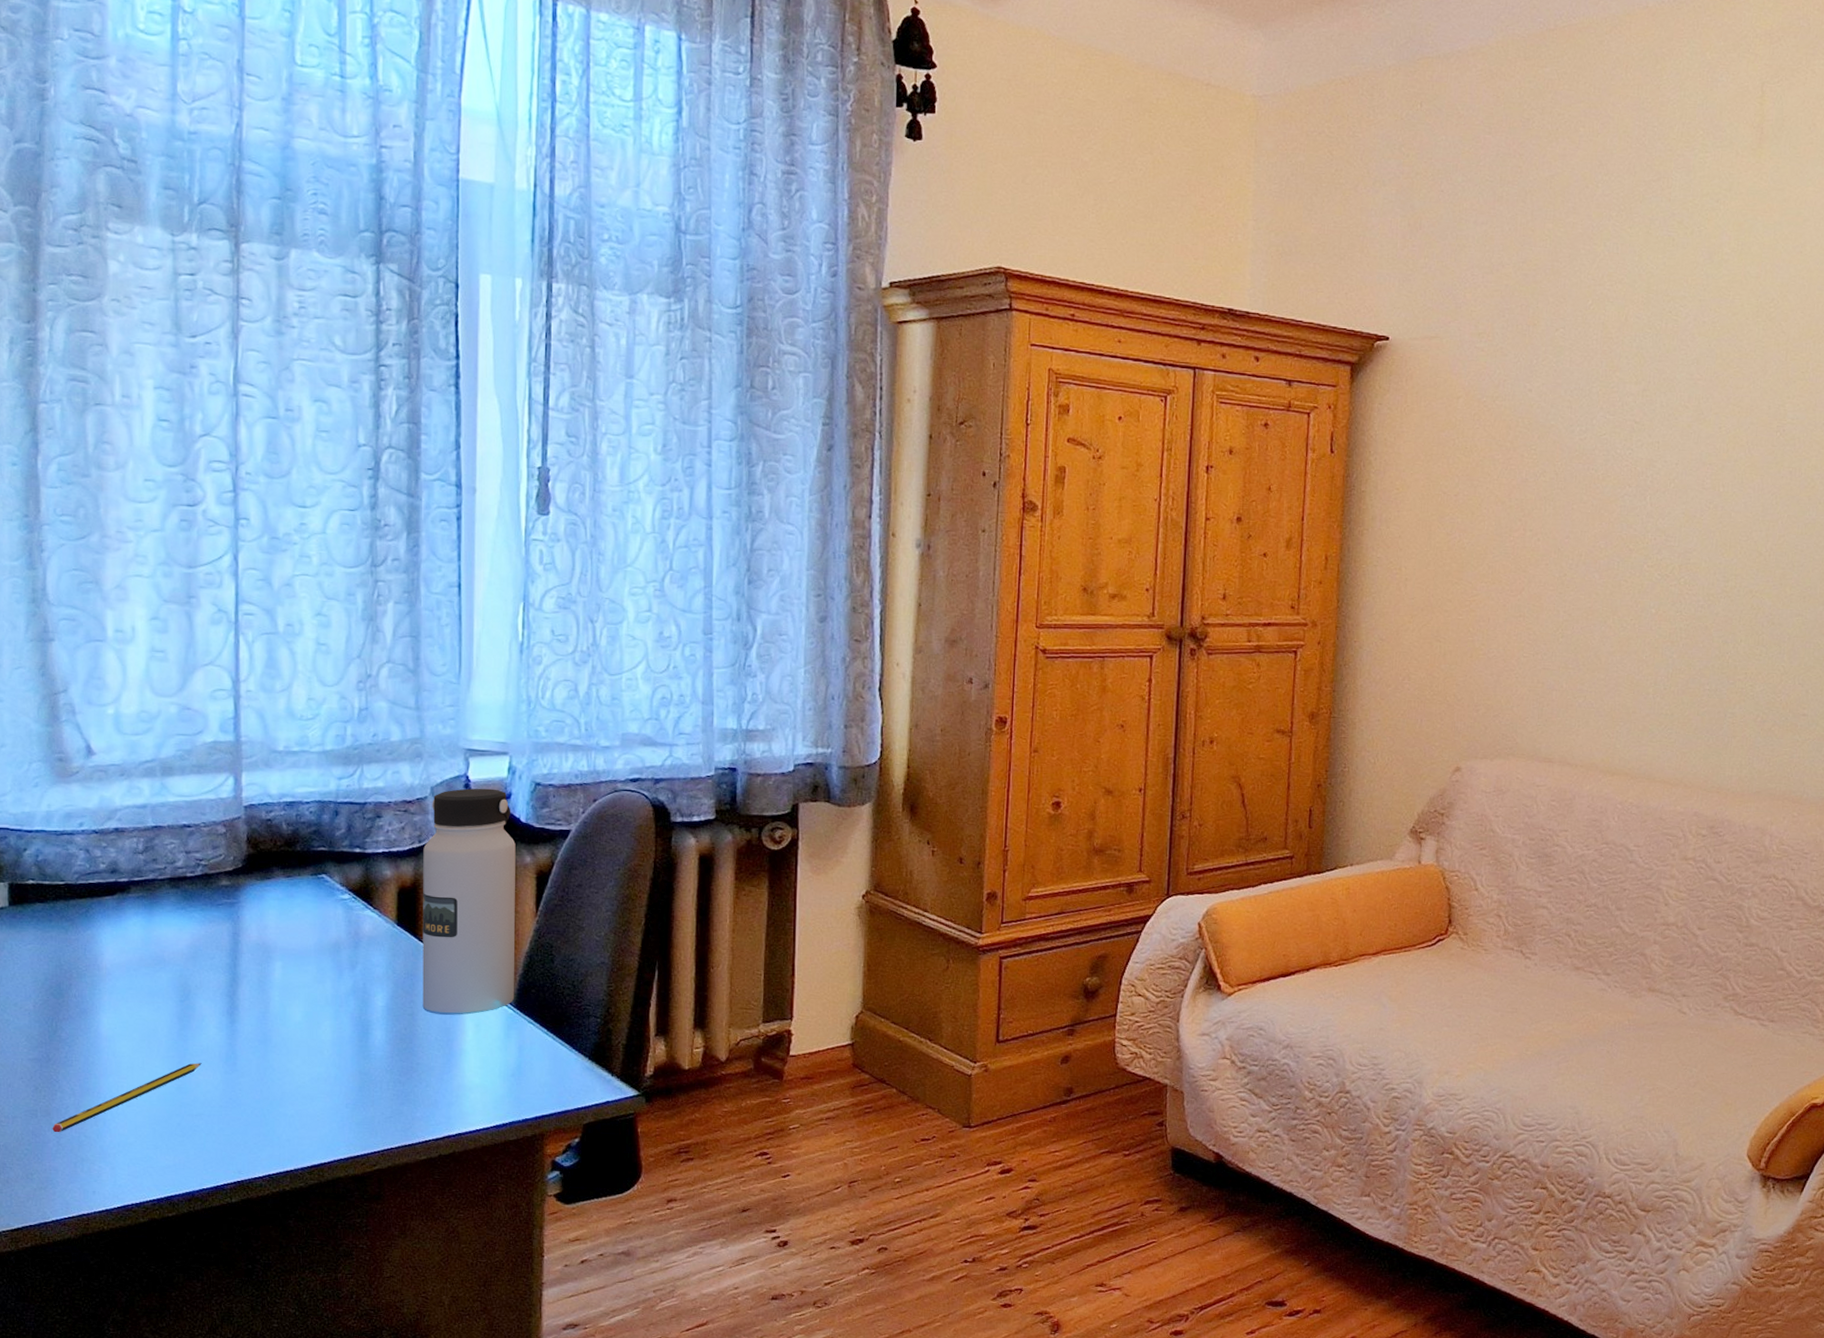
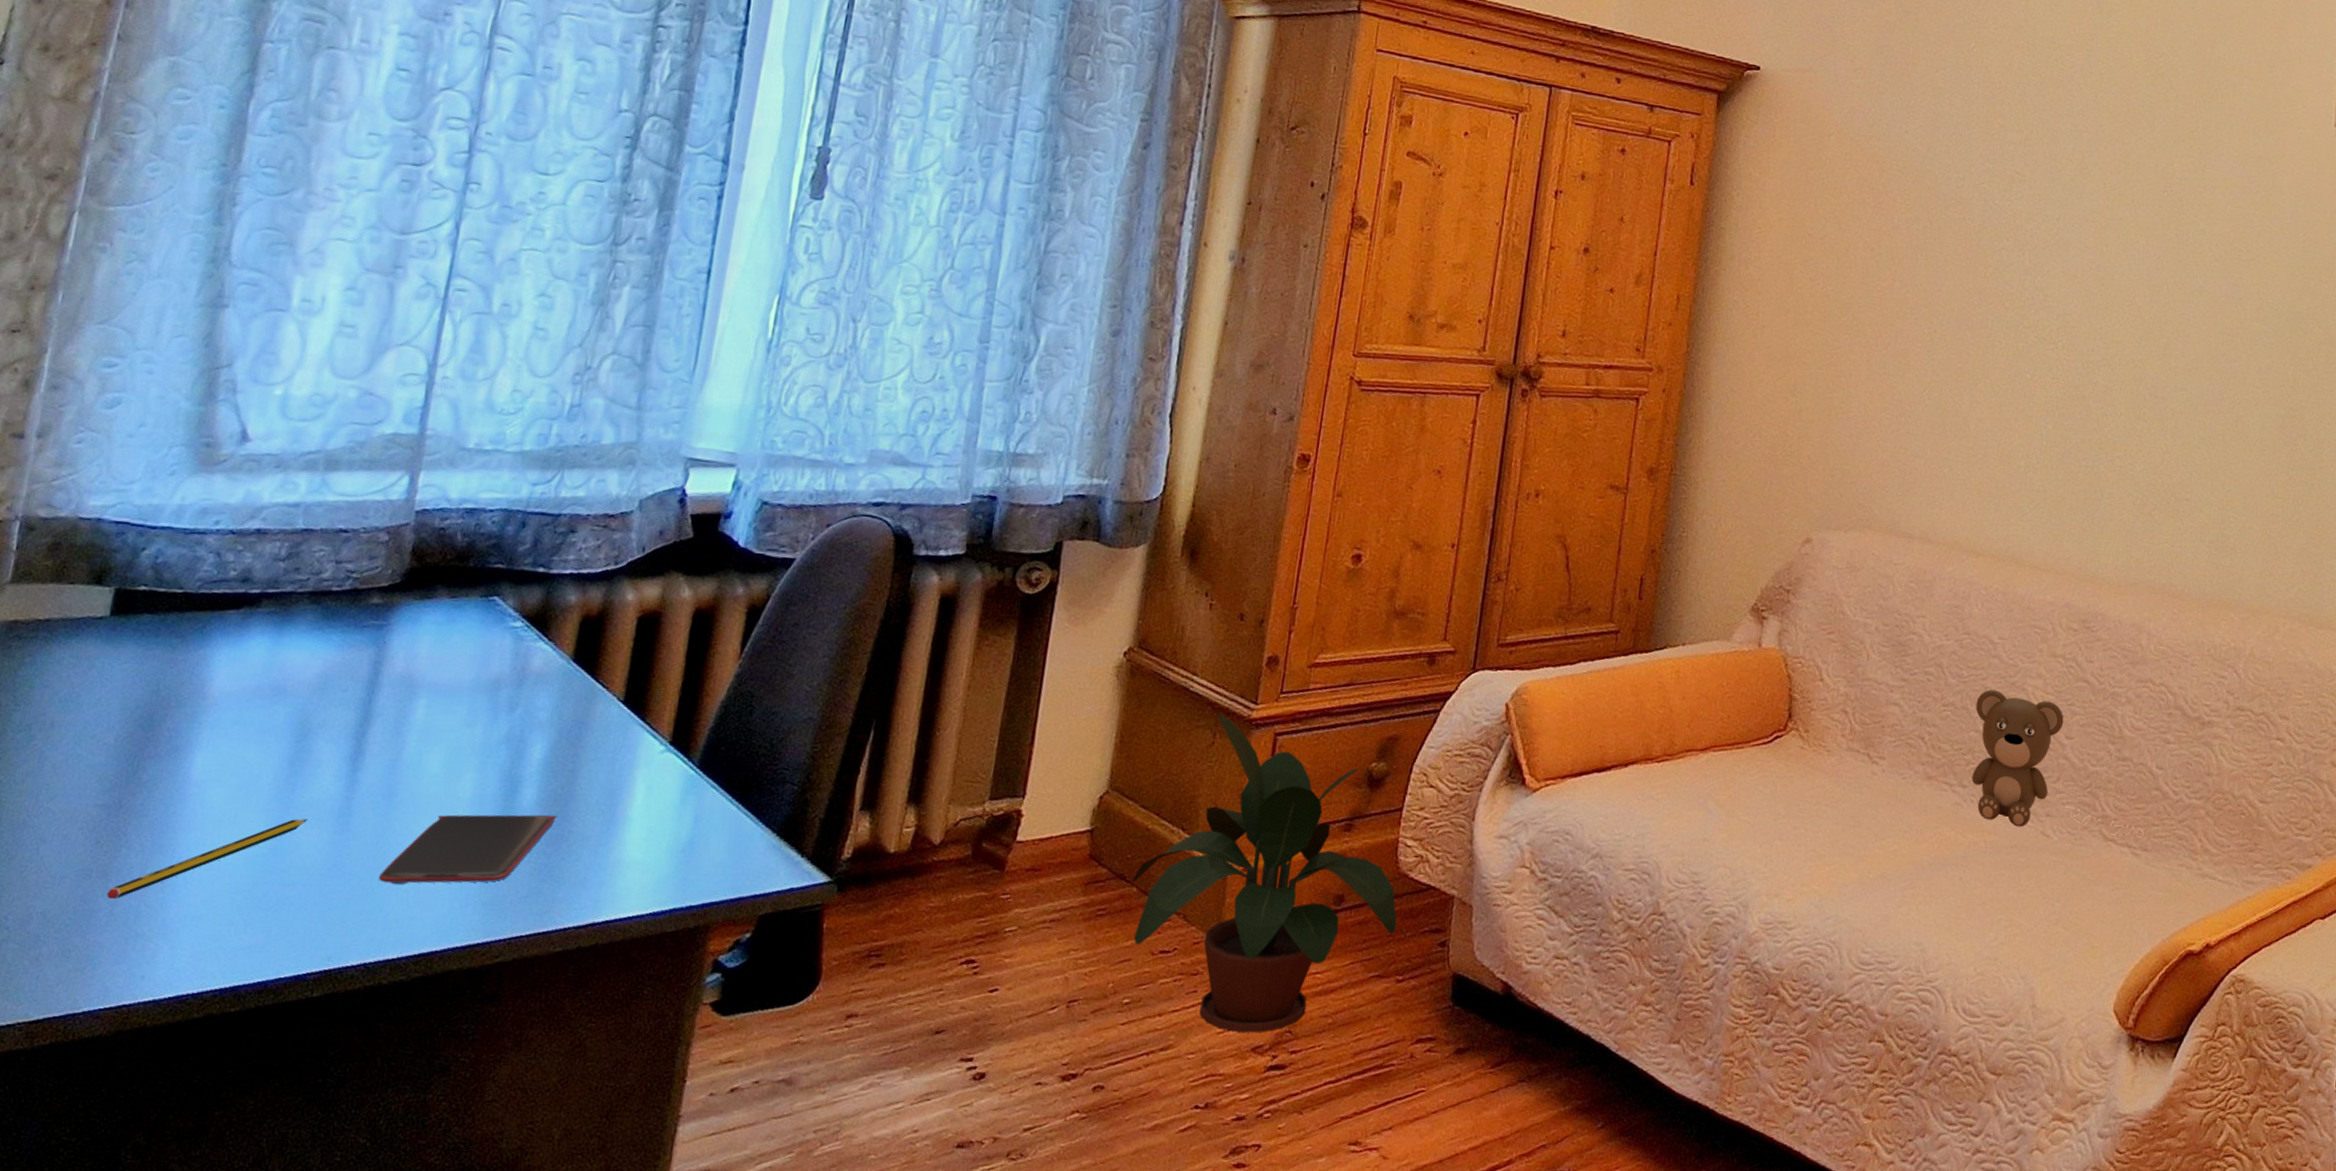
smartphone: none [267,1051,405,1112] -> present [378,814,558,885]
water bottle: present [422,788,516,1015] -> none [587,503,730,775]
potted plant: none [891,942,1120,1202] -> present [1131,713,1397,1033]
teddy bear: none [1614,891,1772,1013] -> present [1971,689,2145,839]

